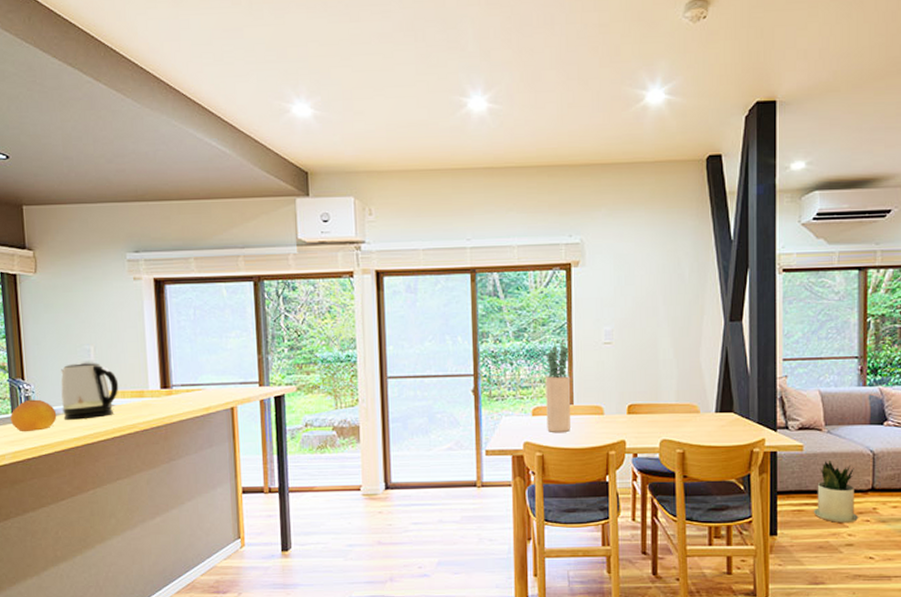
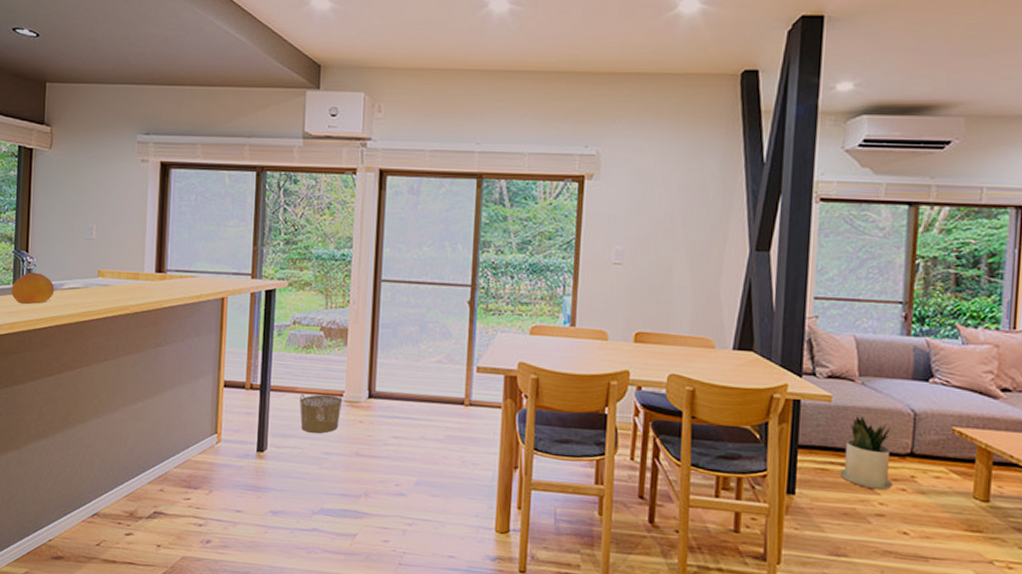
kettle: present [61,362,119,421] -> none [60,239,116,297]
basket: none [319,490,361,528] -> present [300,394,343,434]
vase: present [546,339,571,433] -> none [544,256,575,356]

